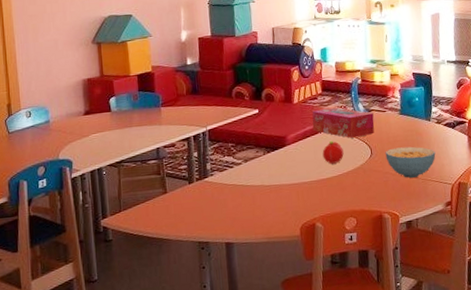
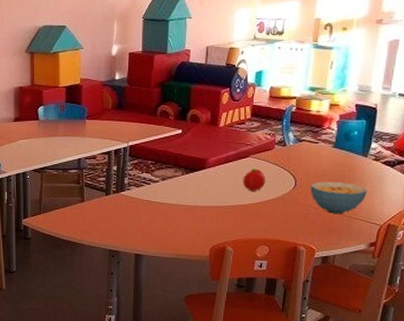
tissue box: present [312,107,375,138] -> none [236,134,304,167]

